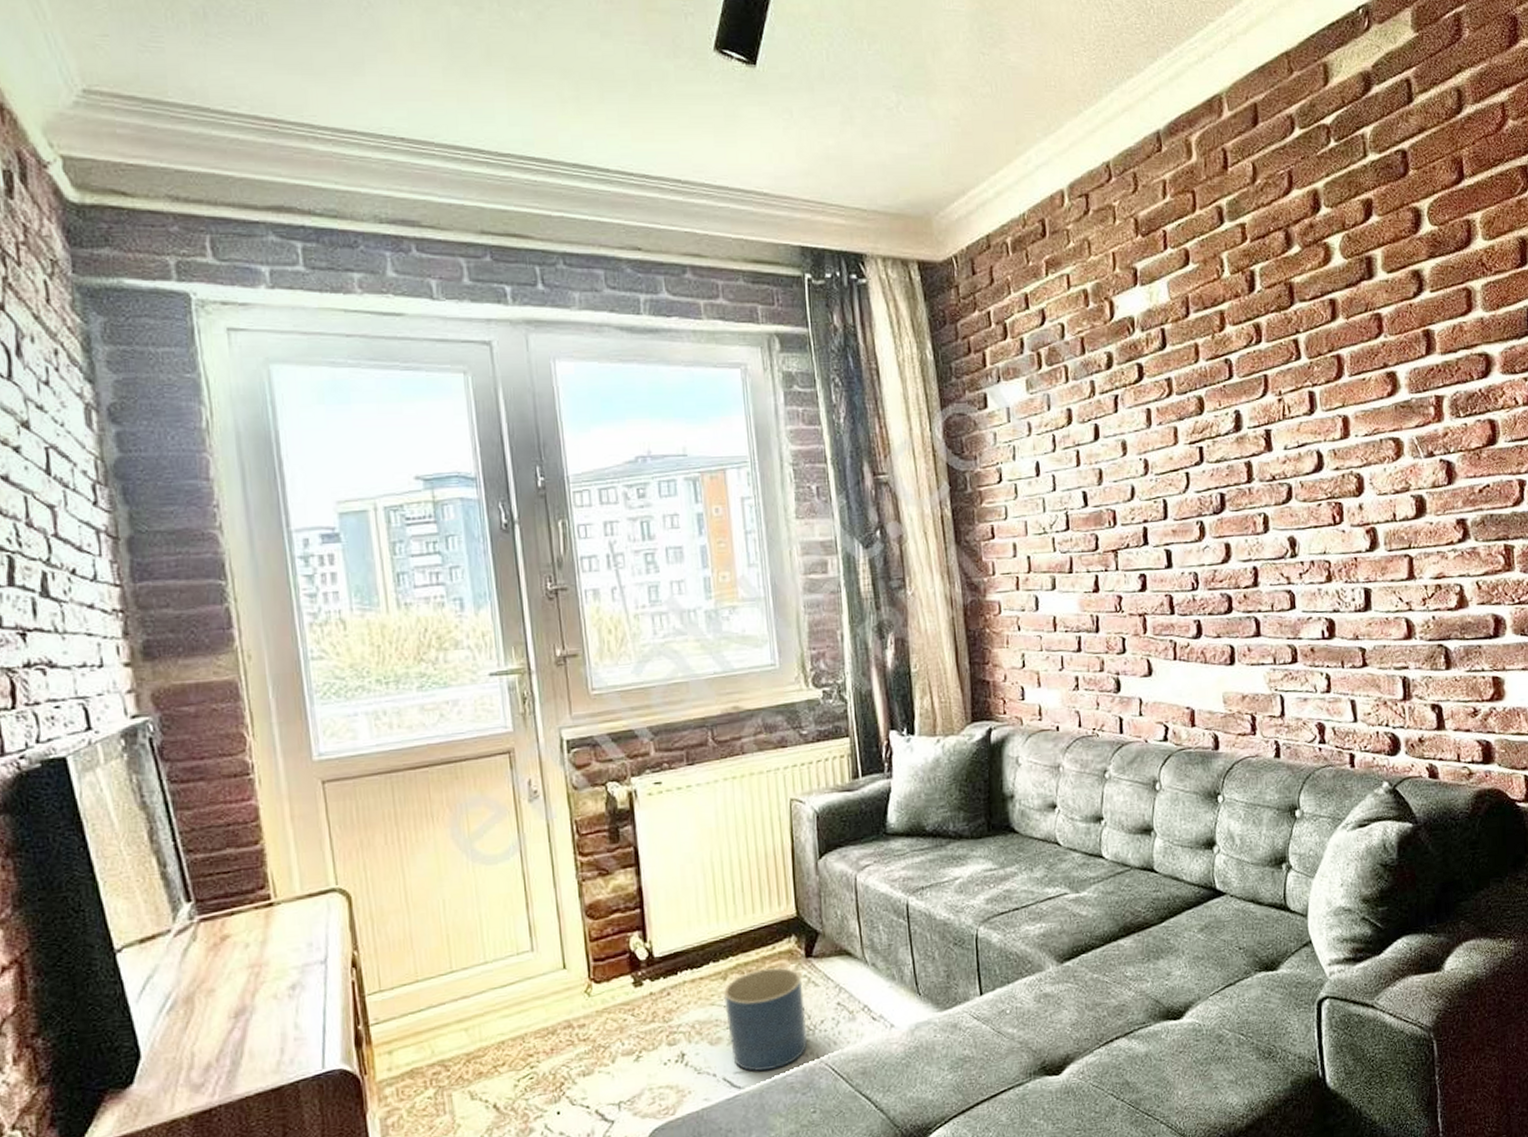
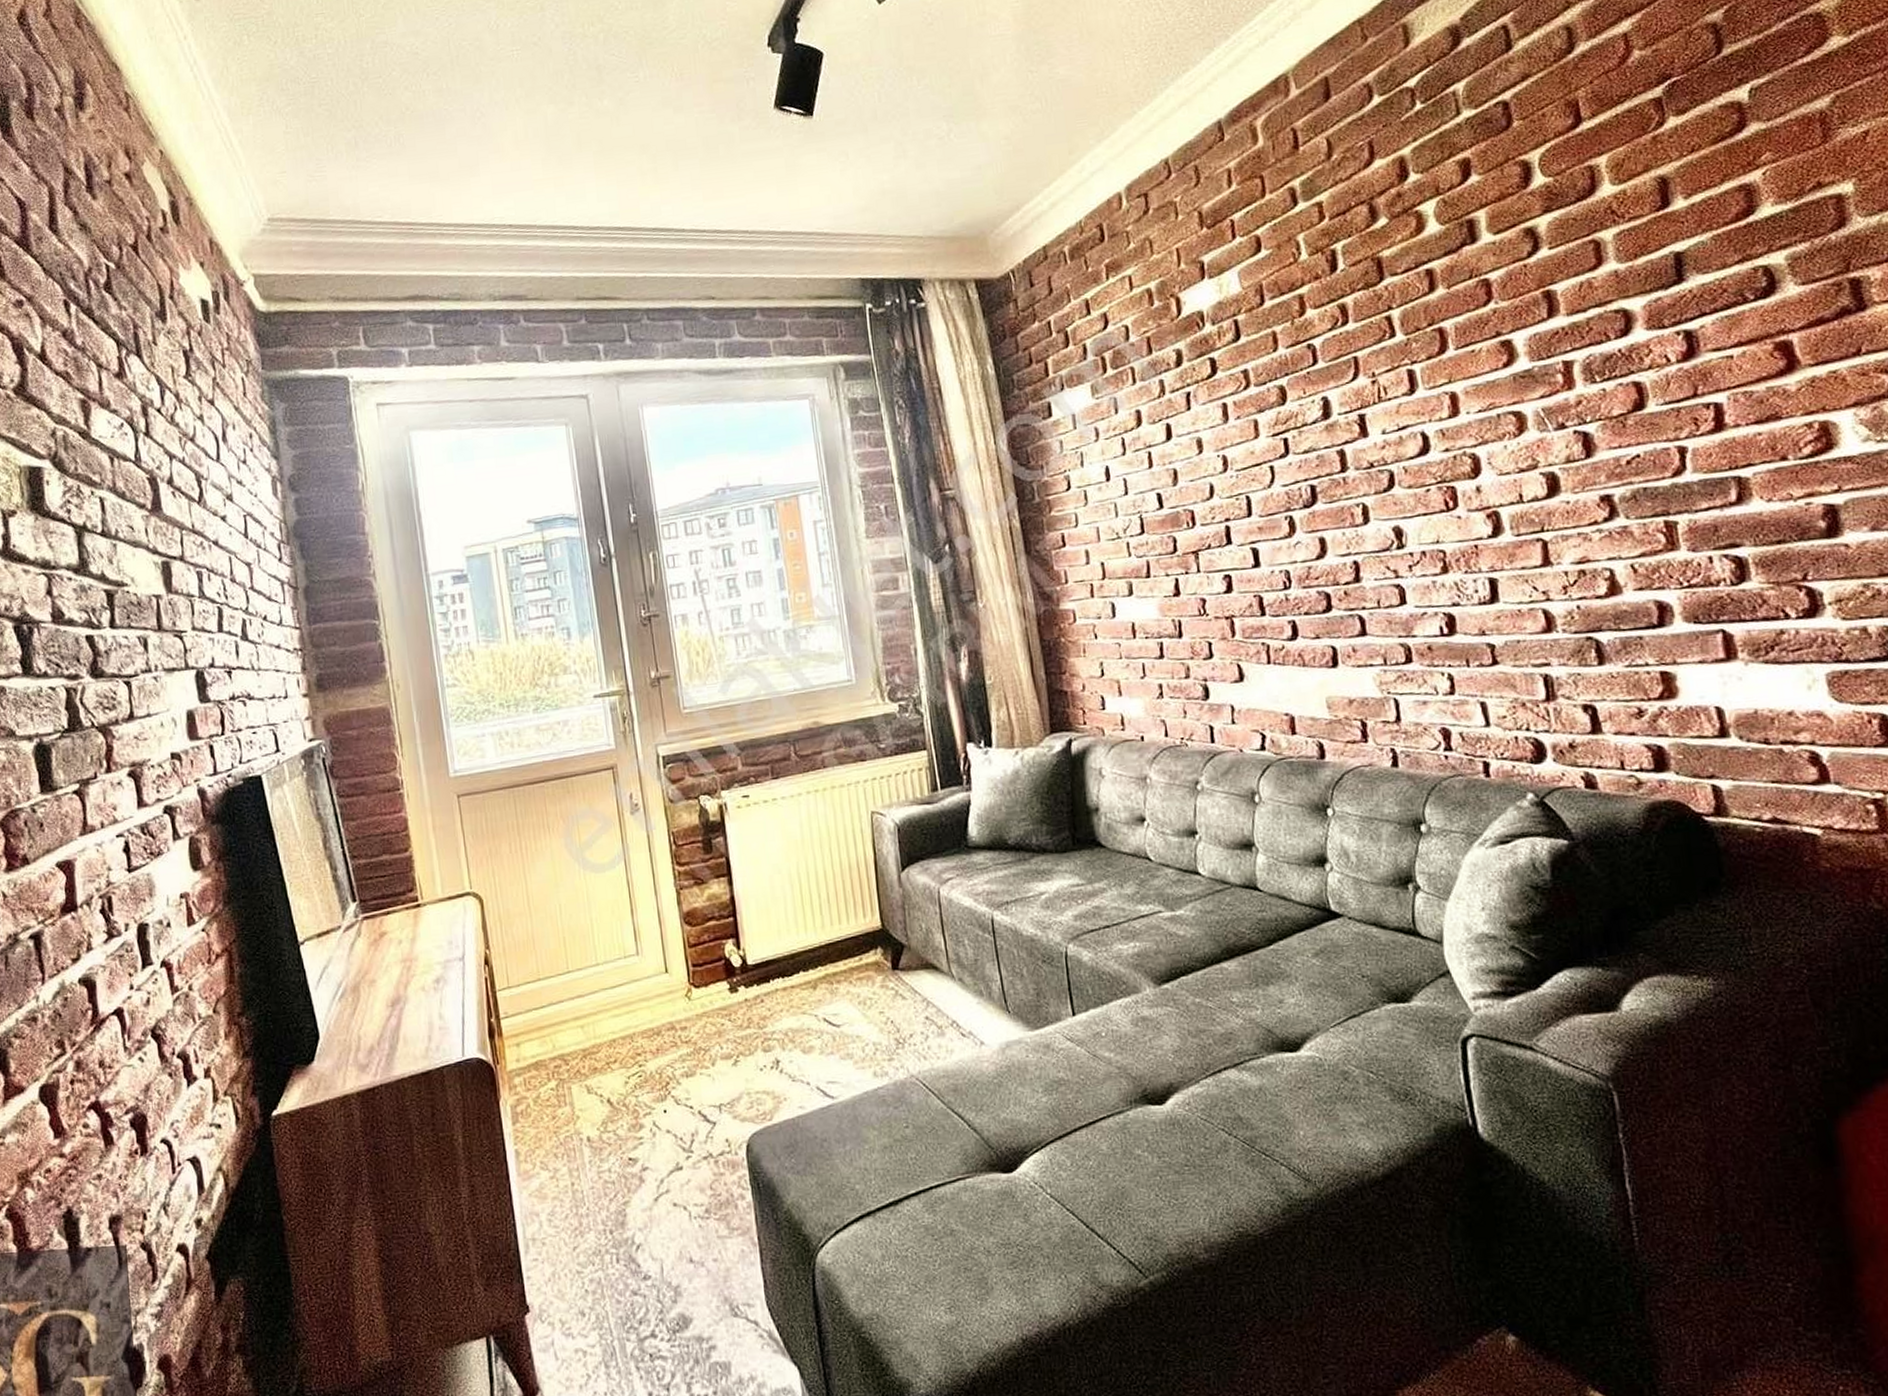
planter: present [724,967,808,1071] -> none [814,979,898,1083]

